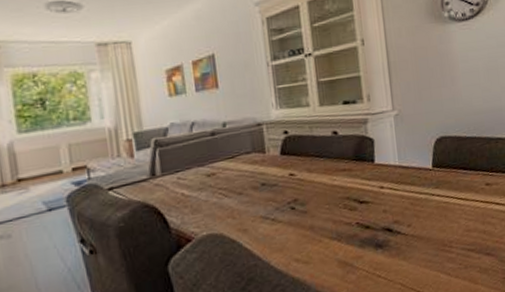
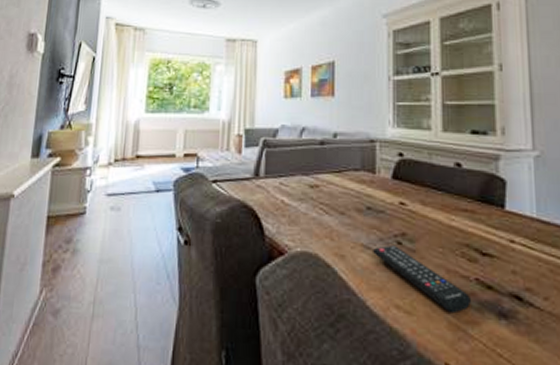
remote control: none [271,210,354,255] -> present [373,244,471,314]

